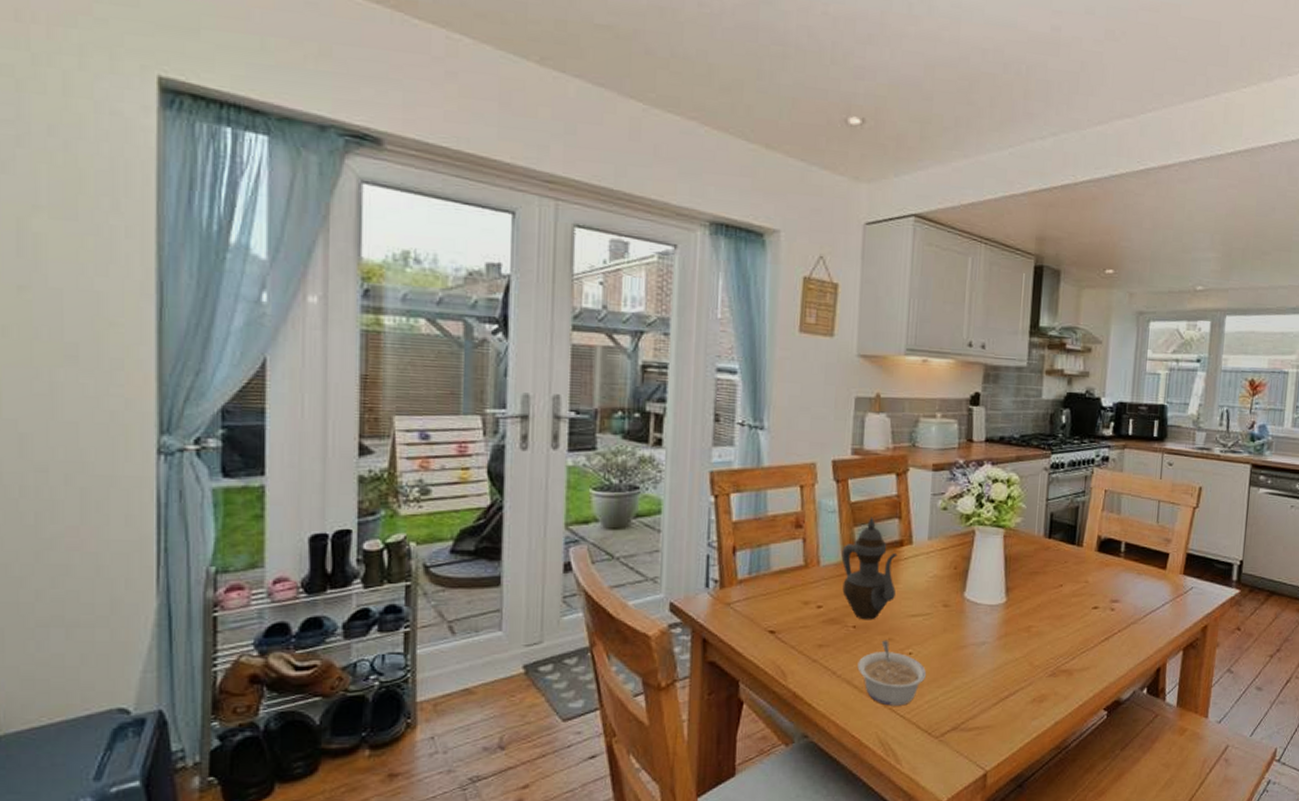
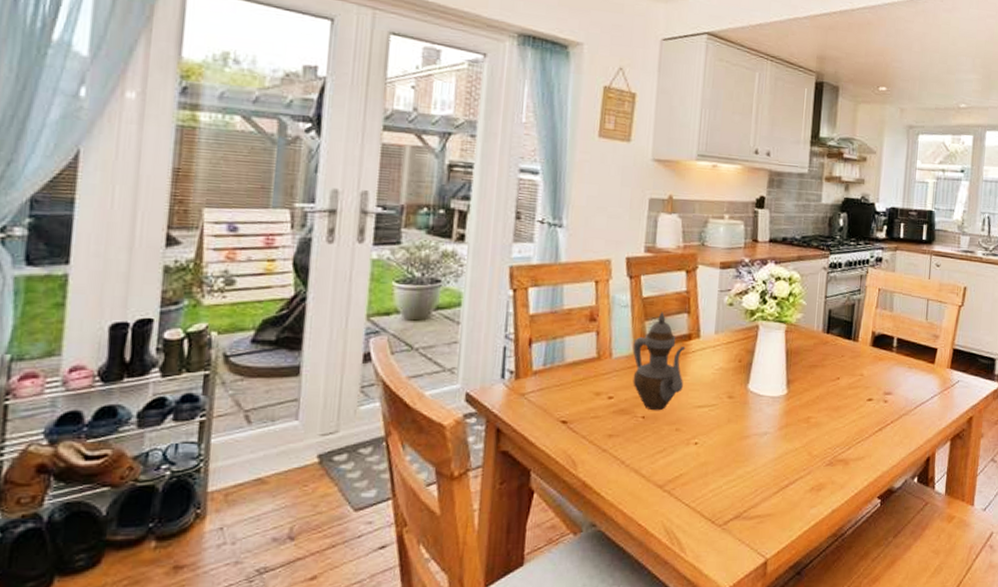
legume: present [857,640,927,706] -> none [645,430,712,495]

